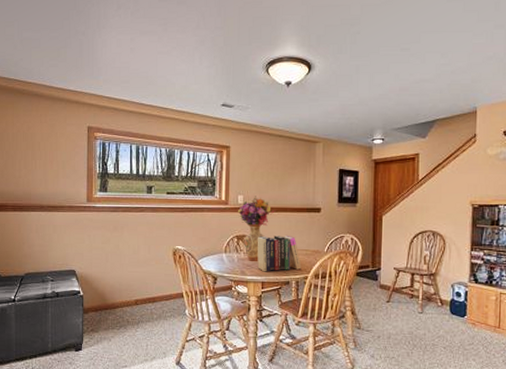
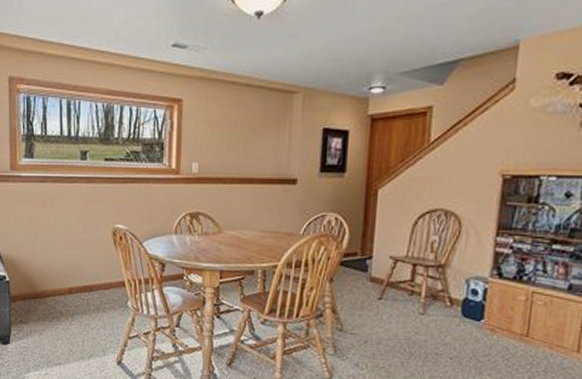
flower arrangement: present [237,196,276,261] -> none [191,163,240,245]
books: present [257,235,302,272] -> none [214,213,270,259]

